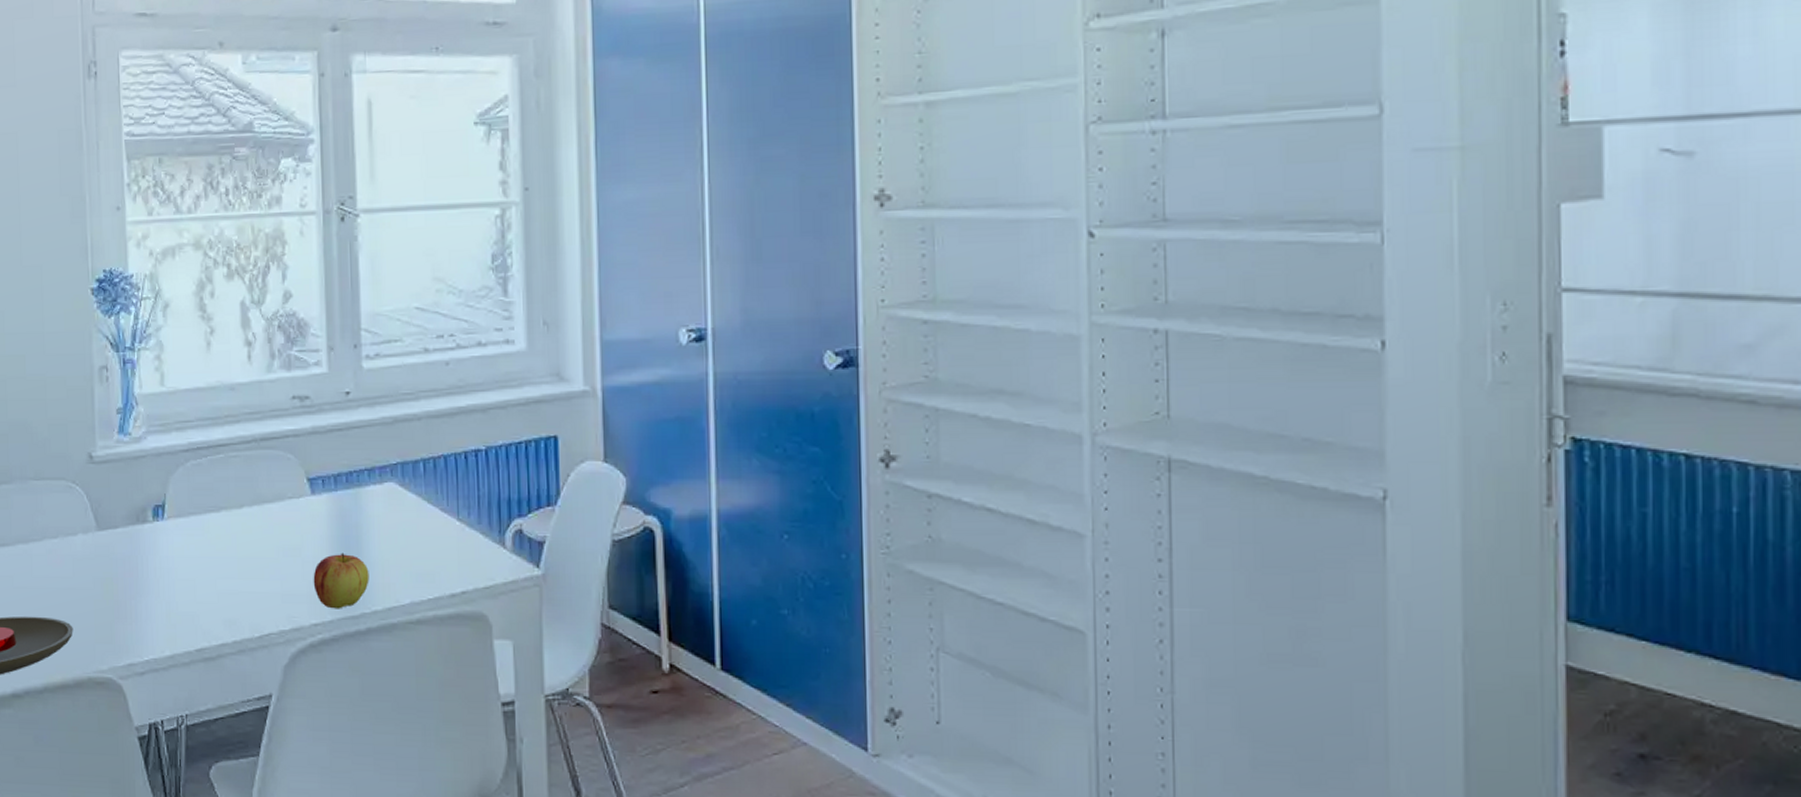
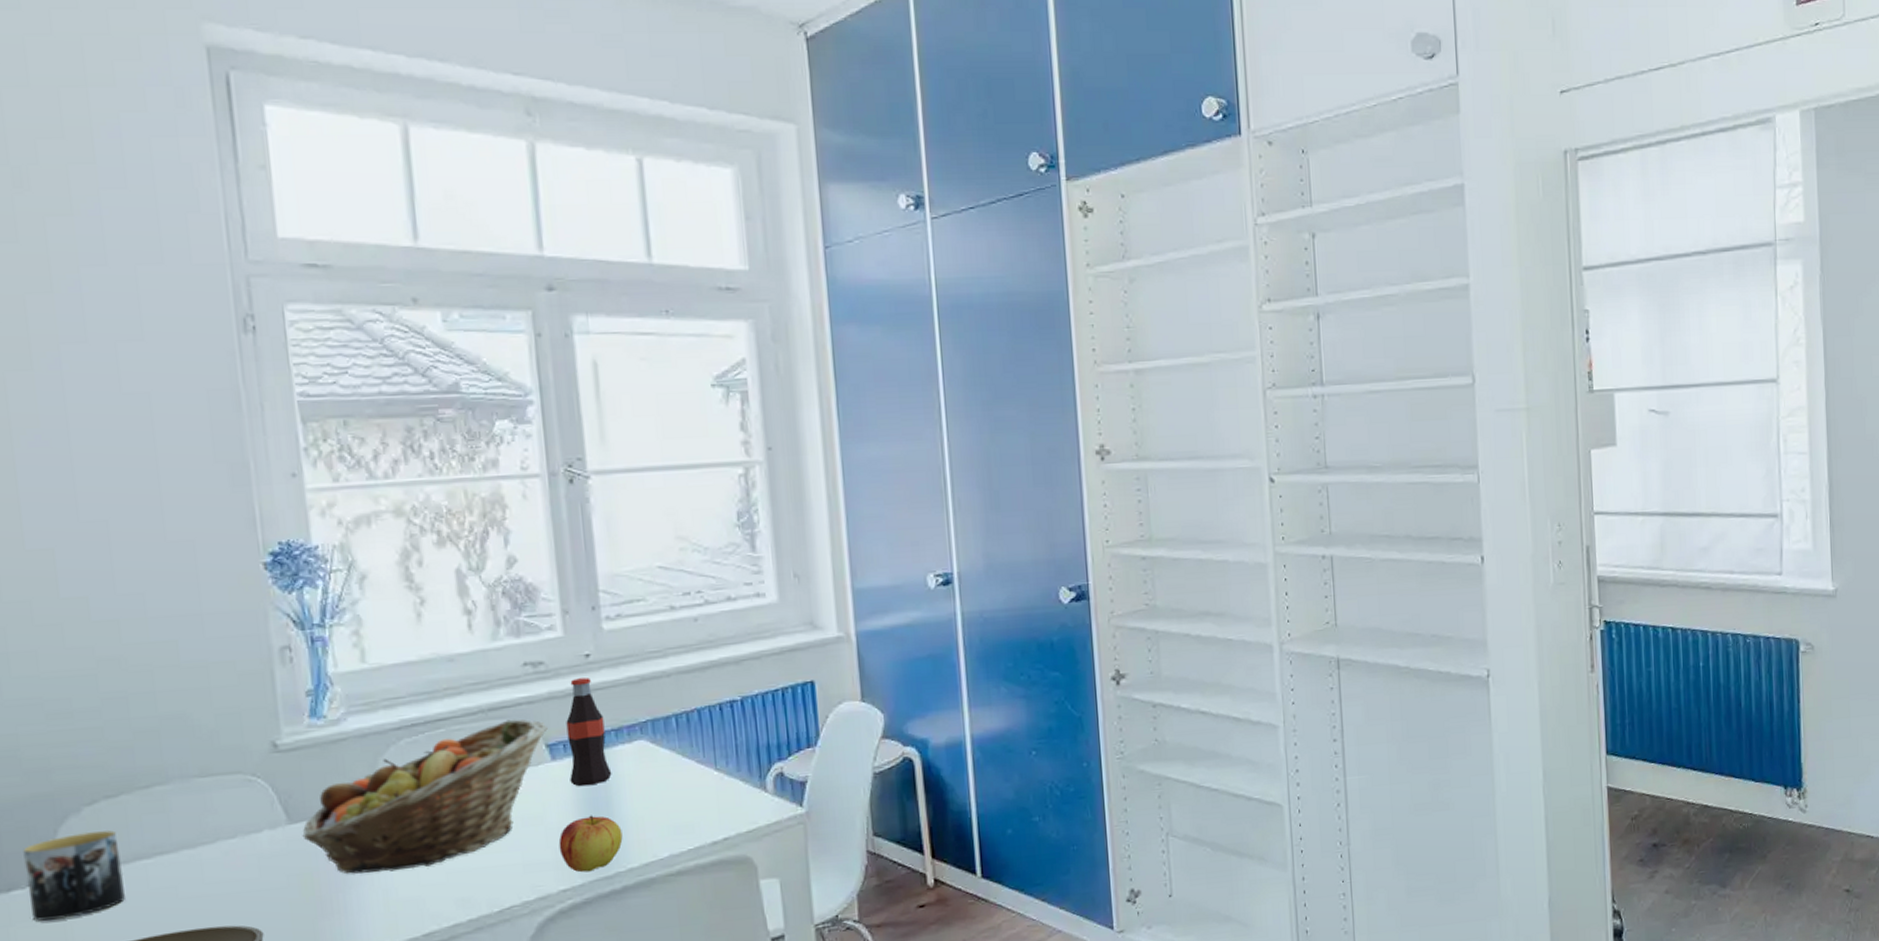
fruit basket: none [107,451,309,586] -> present [302,719,548,875]
bottle: none [326,415,363,523] -> present [566,677,612,787]

